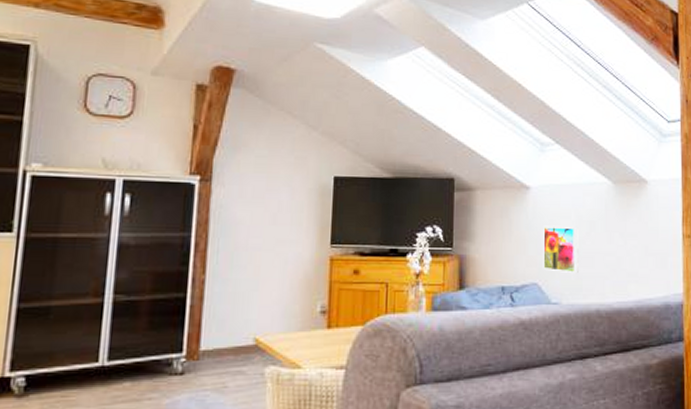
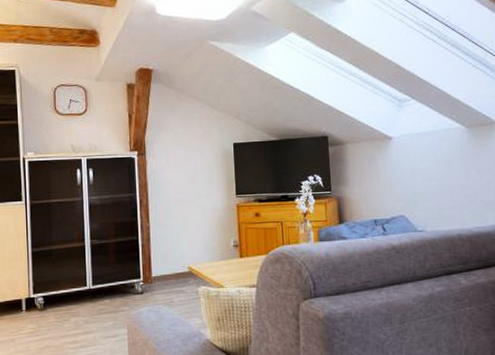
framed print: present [543,225,579,274] -> none [406,167,440,206]

